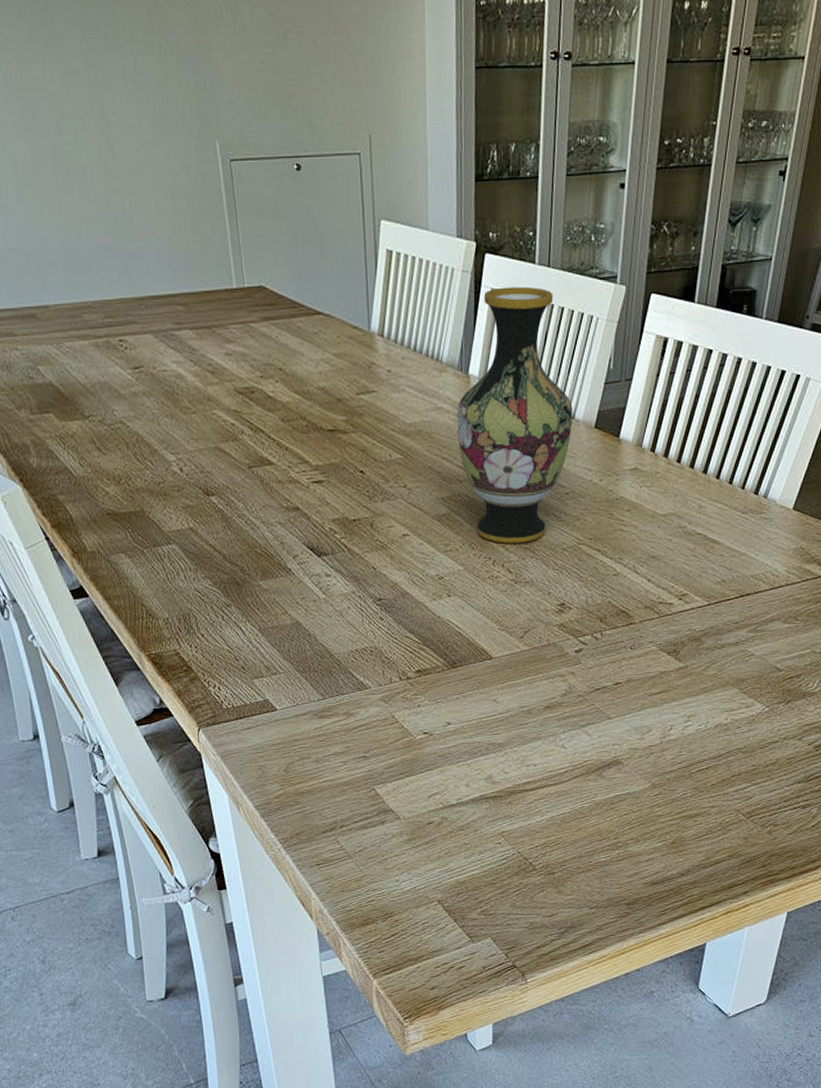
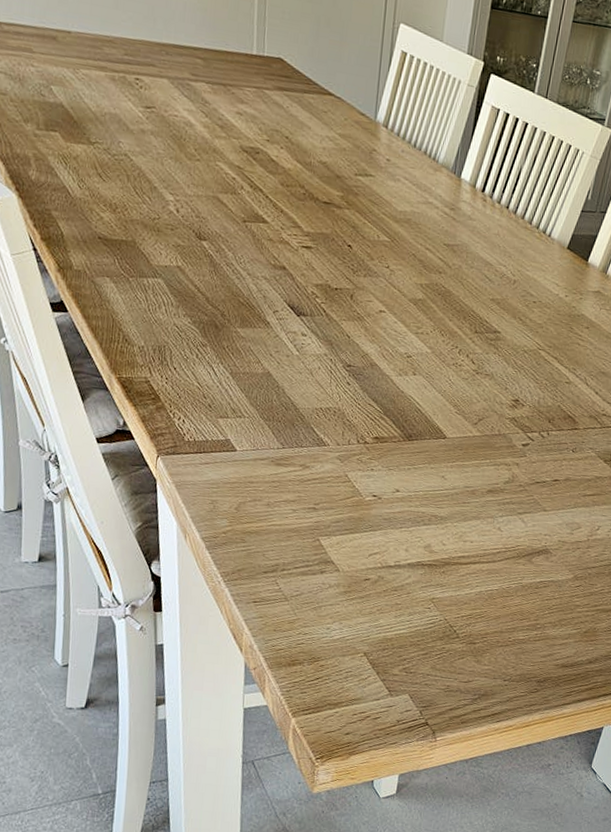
vase: present [456,286,573,544] -> none [442,106,550,339]

